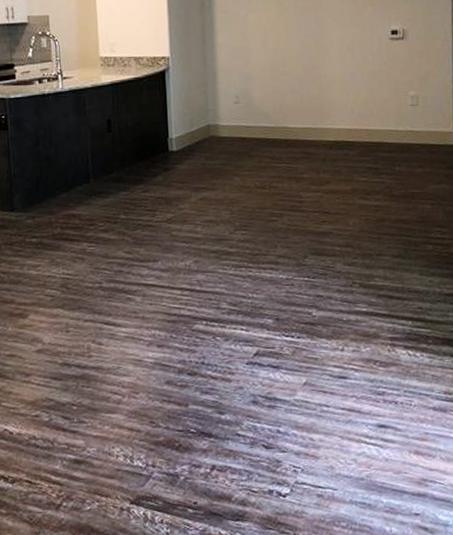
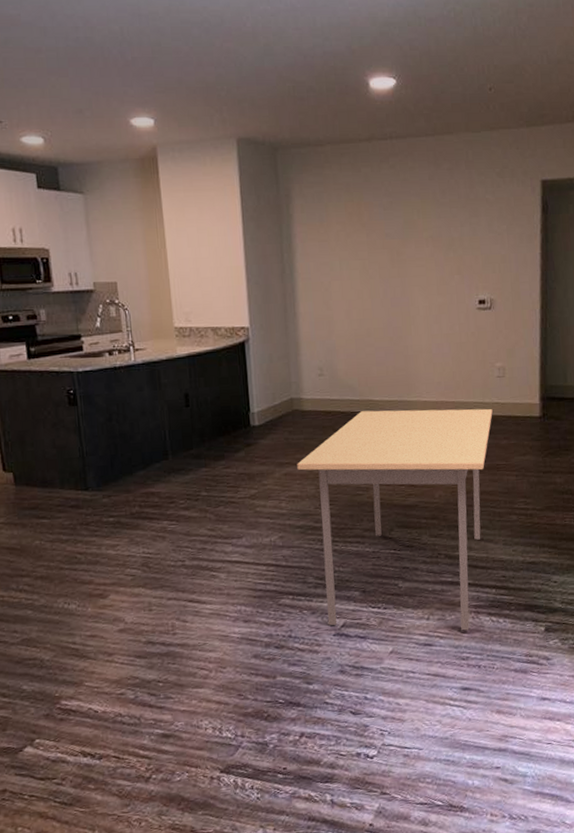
dining table: none [213,136,407,364] -> present [297,408,493,631]

